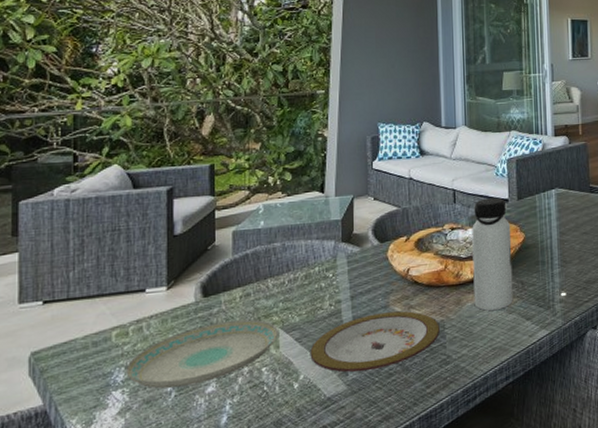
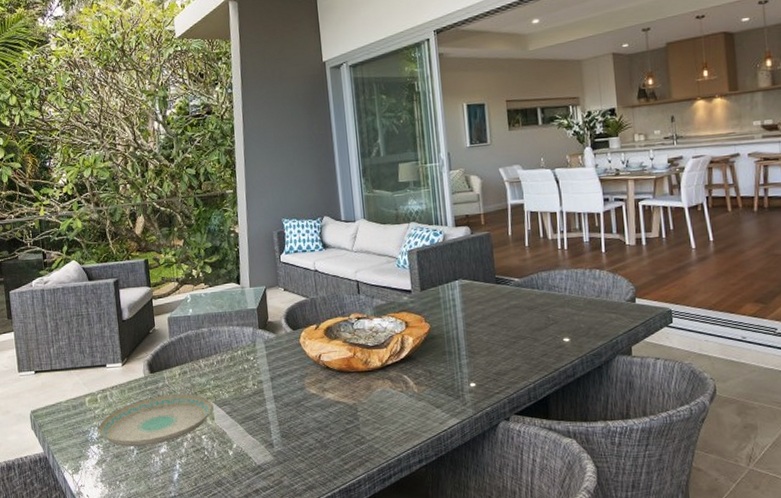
plate: present [310,311,440,373] -> none [240,393,353,445]
water bottle: present [472,197,513,311] -> none [377,288,422,397]

